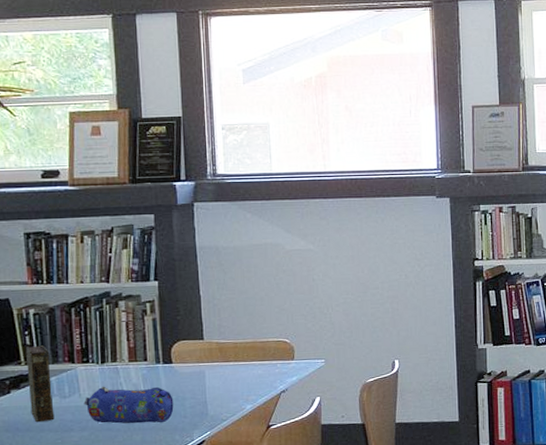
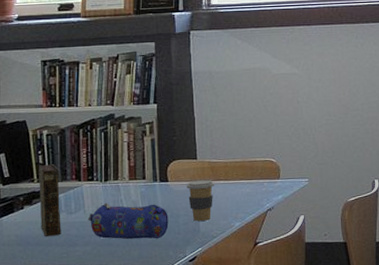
coffee cup: none [193,361,224,404] -> present [187,179,215,221]

